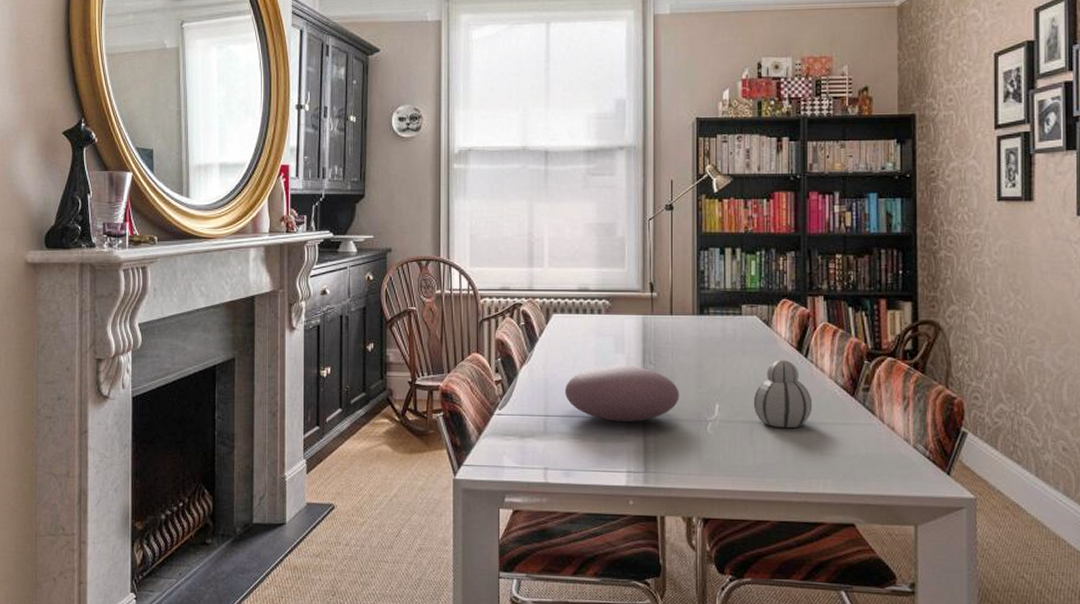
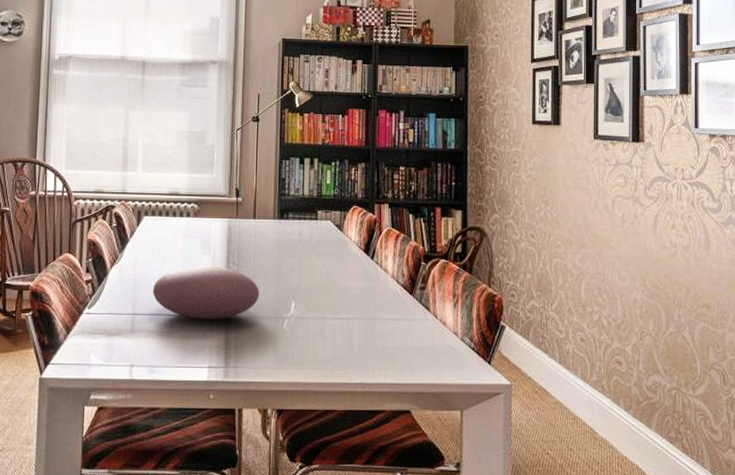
gourd: present [753,360,813,429] -> none [325,261,377,324]

